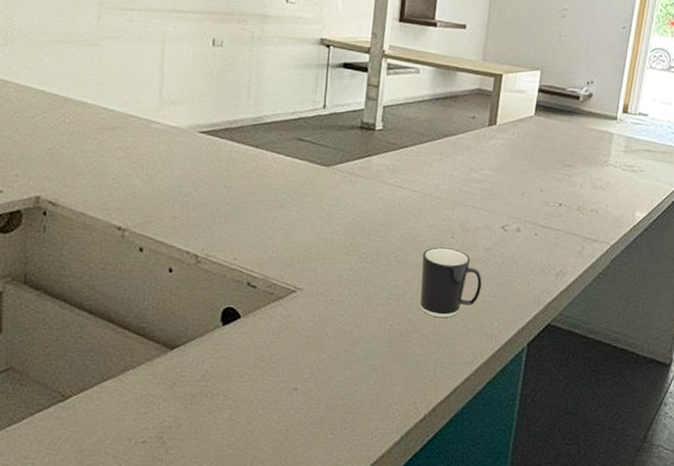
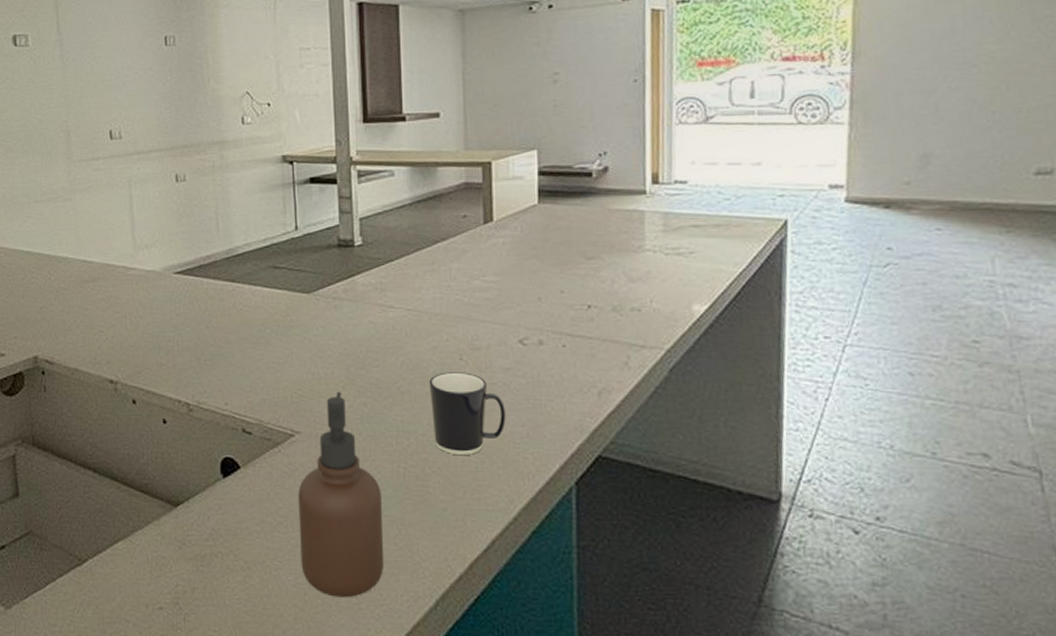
soap dispenser: none [286,256,368,434] -> present [298,391,384,598]

